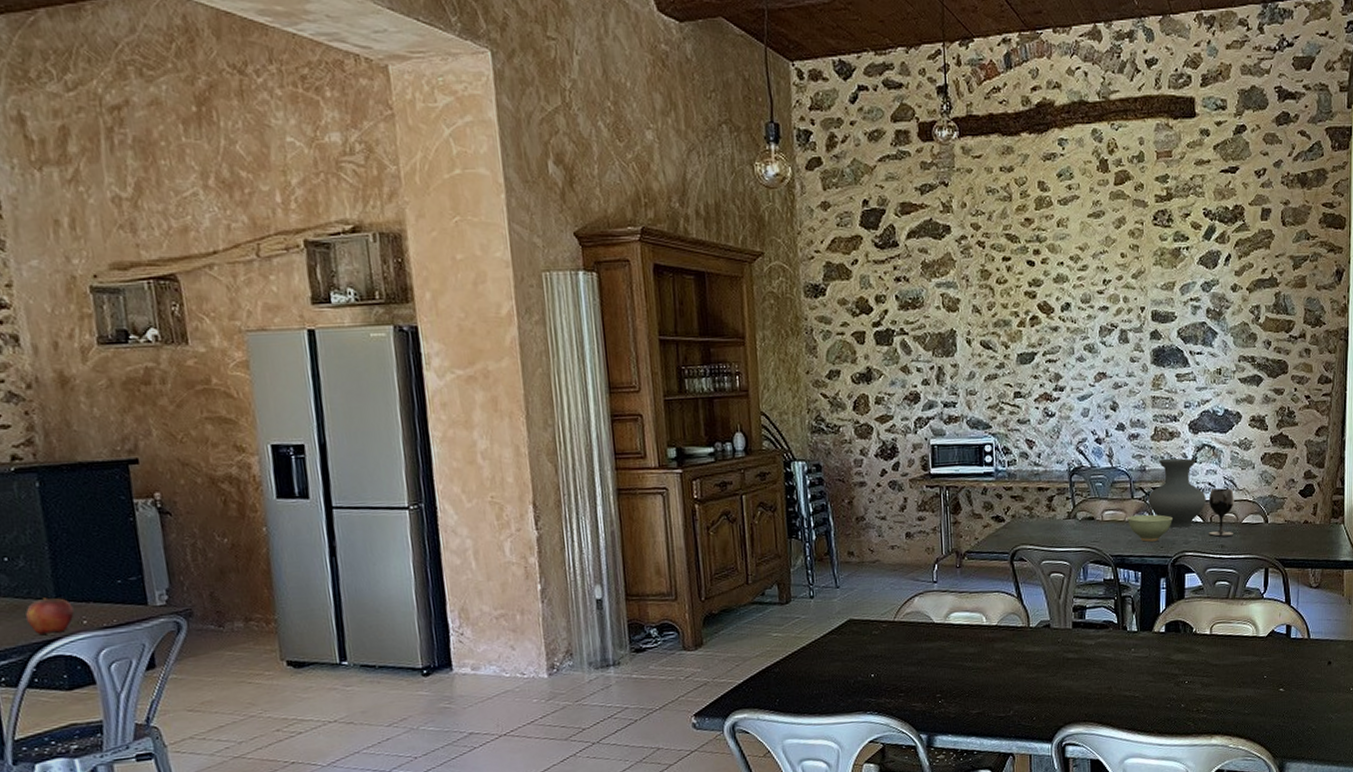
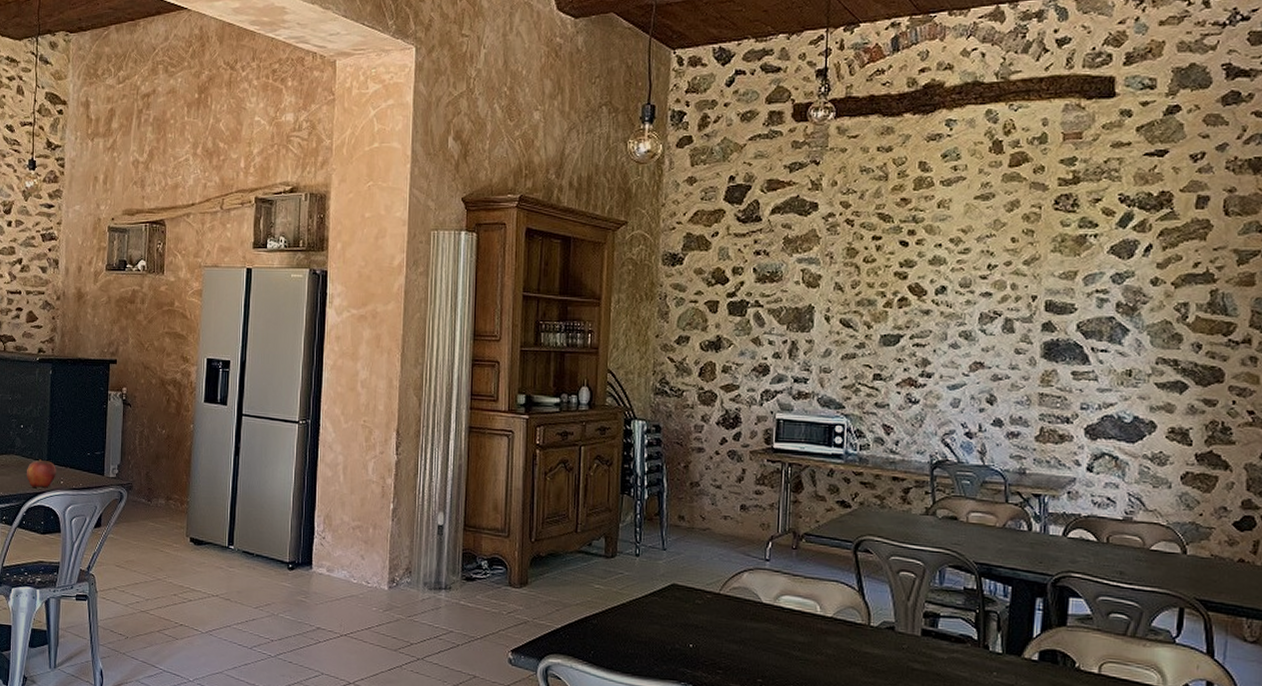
bowl: present [1127,514,1173,542] -> none [998,521,1057,555]
vase: present [1148,458,1206,528] -> none [1026,463,1103,544]
wine glass: present [1208,488,1234,537] -> none [1104,505,1141,563]

